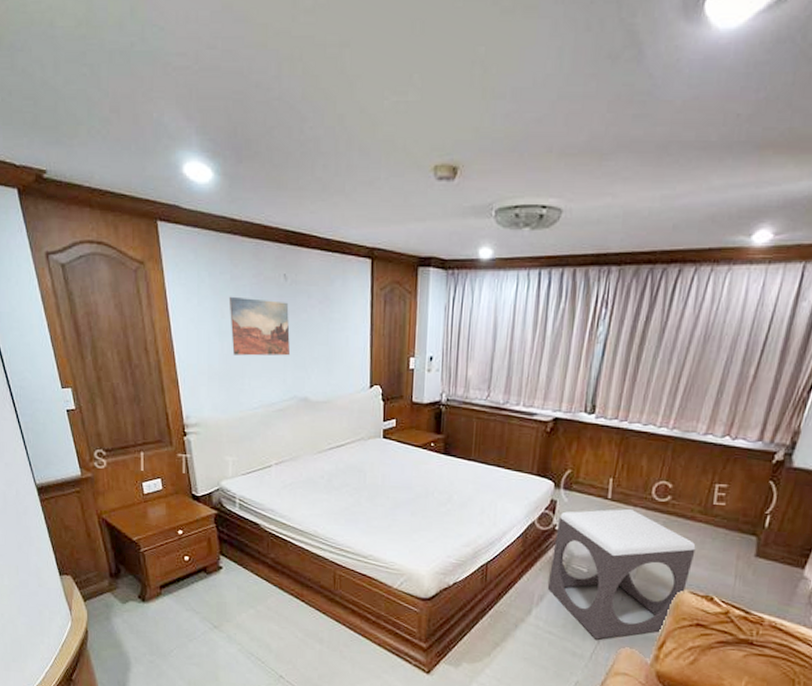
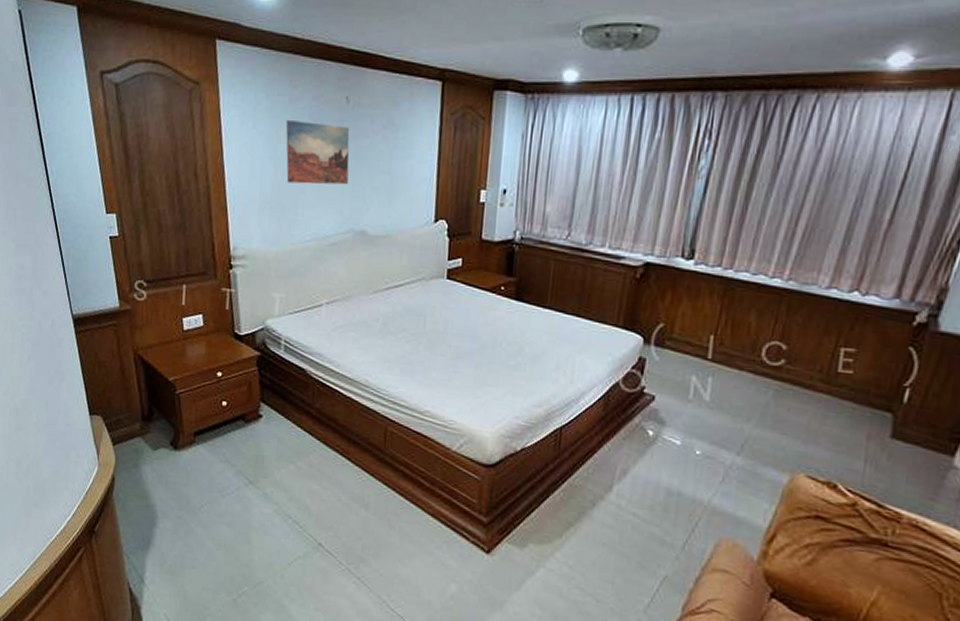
footstool: present [548,508,696,640] -> none [633,371,816,527]

